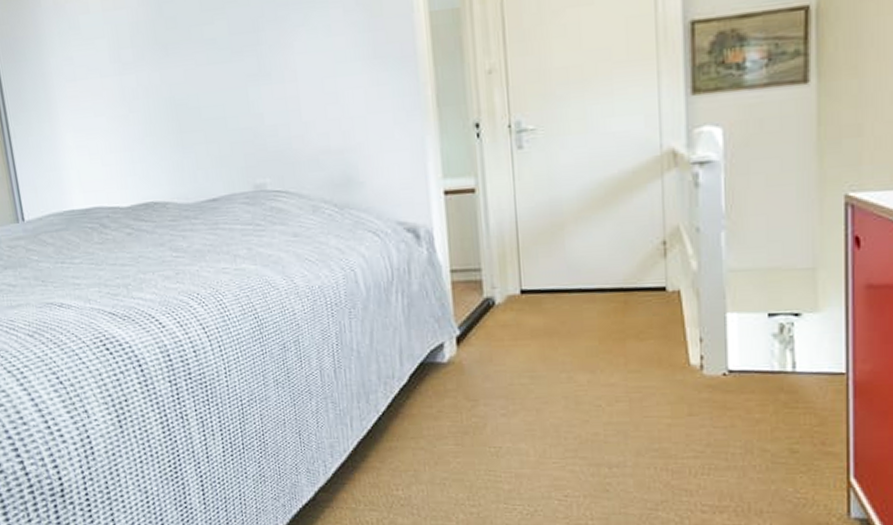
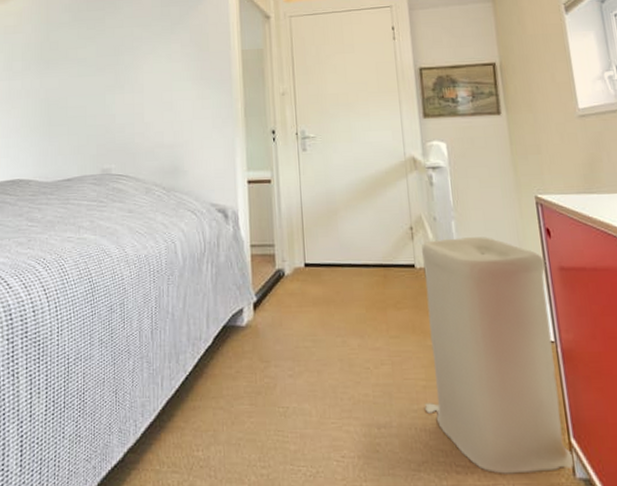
laundry basket: none [667,250,853,514] -> present [421,237,576,474]

